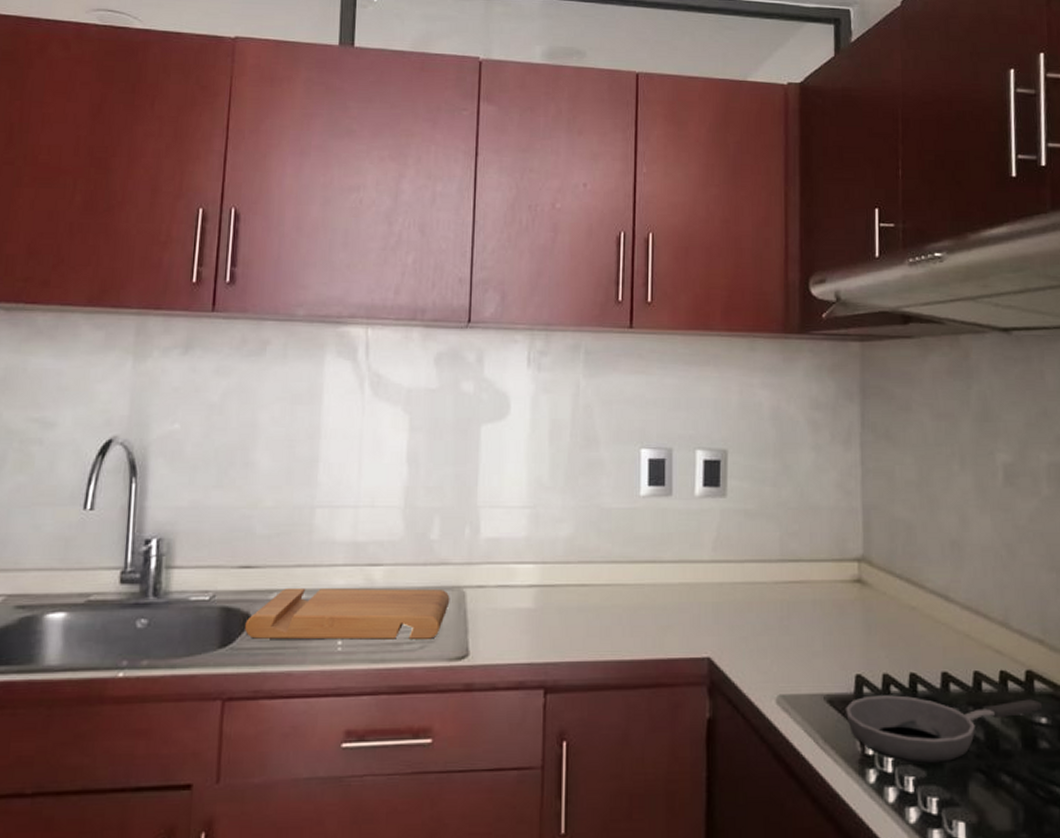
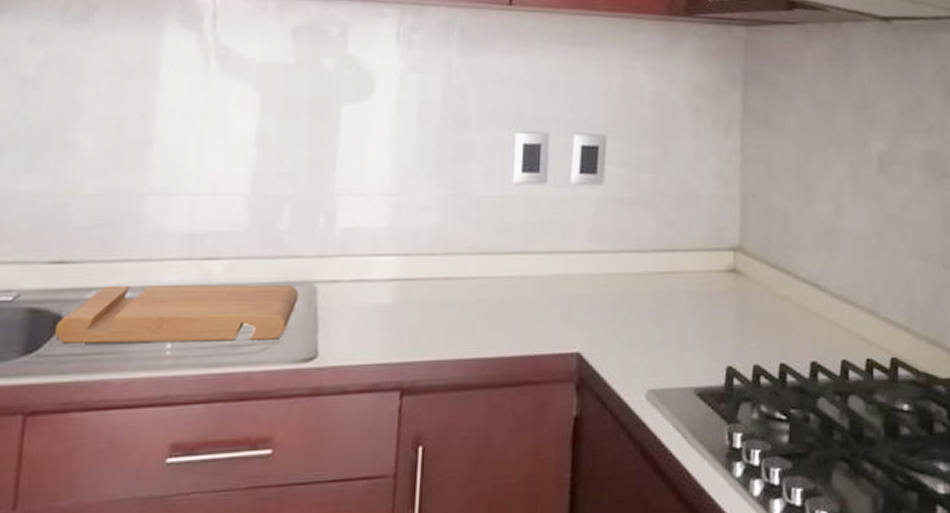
frying pan: present [846,695,1043,763] -> none [715,386,905,454]

